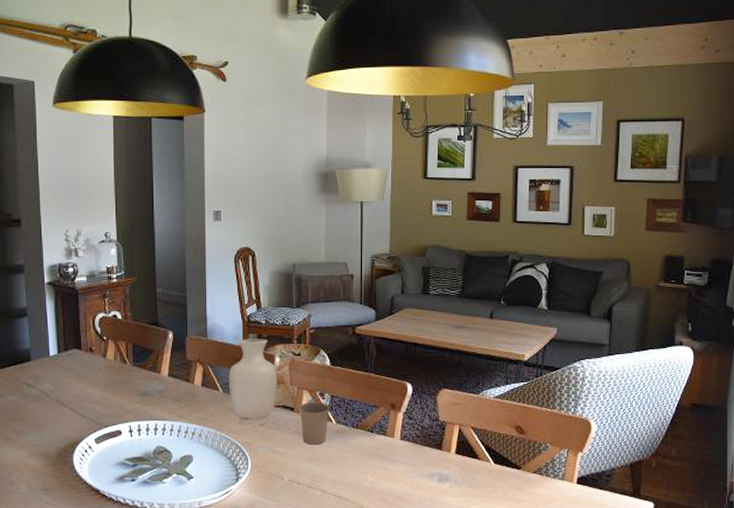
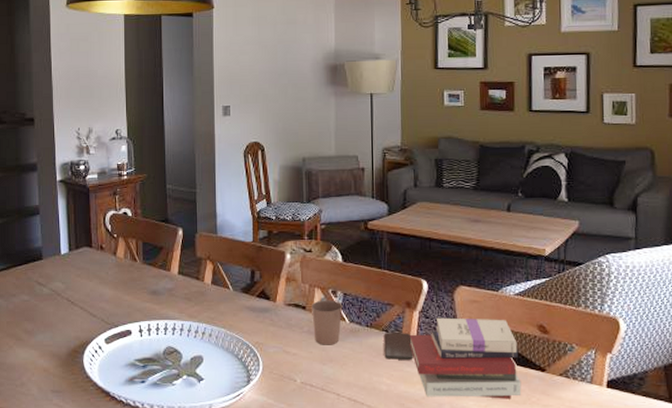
vase: present [228,339,278,426] -> none [239,235,289,325]
smartphone: none [369,433,397,458] -> present [384,333,413,360]
books: none [393,419,498,495] -> present [409,317,522,399]

